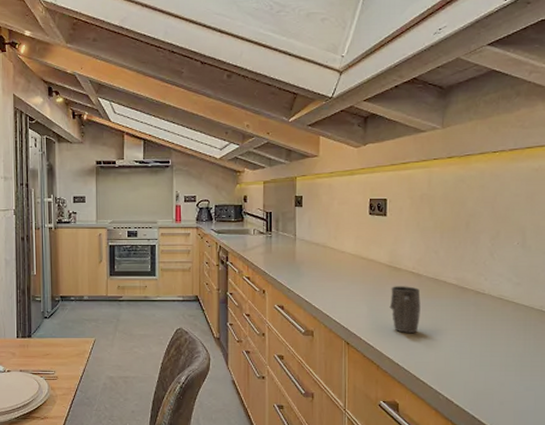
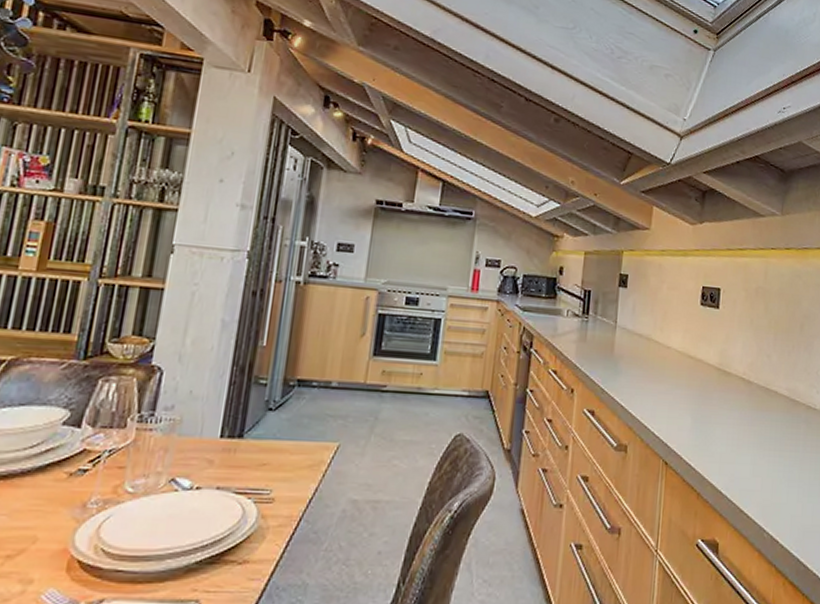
mug: present [389,286,421,333] -> none [715,394,750,453]

